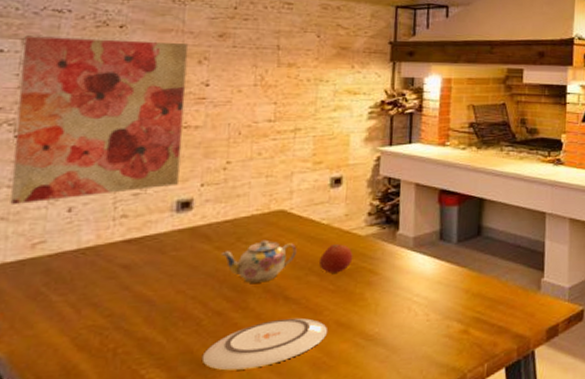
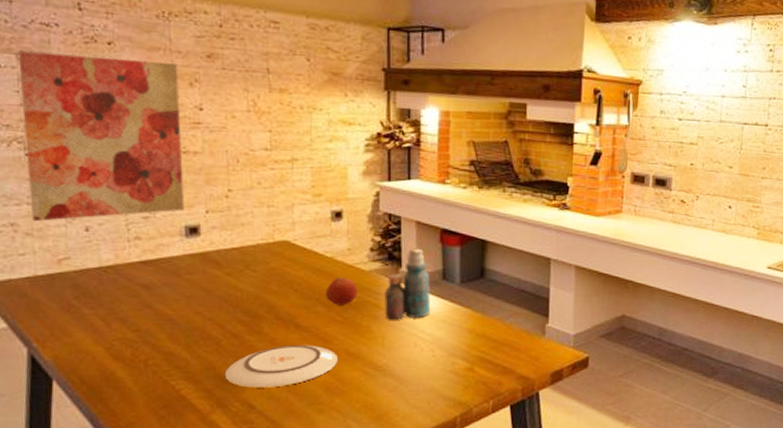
teapot: present [222,239,297,283] -> none [233,269,303,309]
bottle: none [379,210,427,285] -> present [384,248,431,320]

